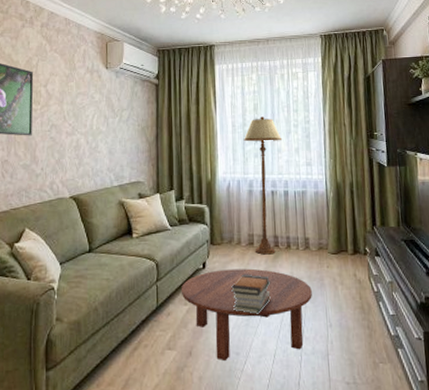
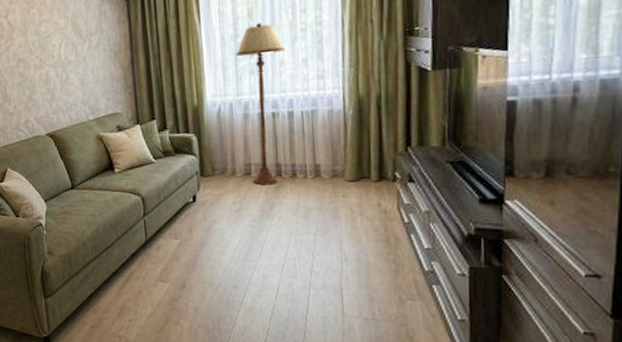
coffee table: present [181,268,312,362] -> none [170,200,323,294]
book stack: present [231,274,271,314] -> none [226,206,273,248]

